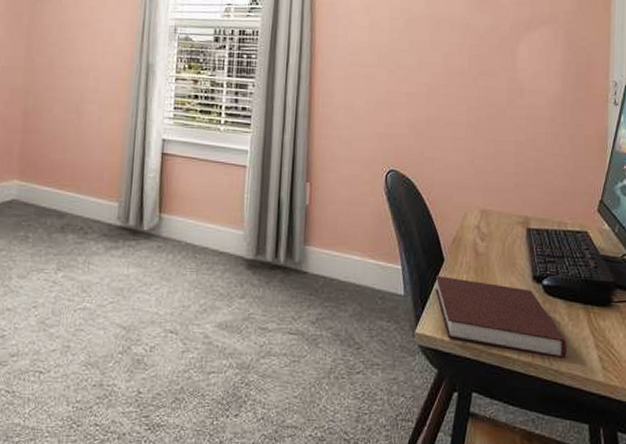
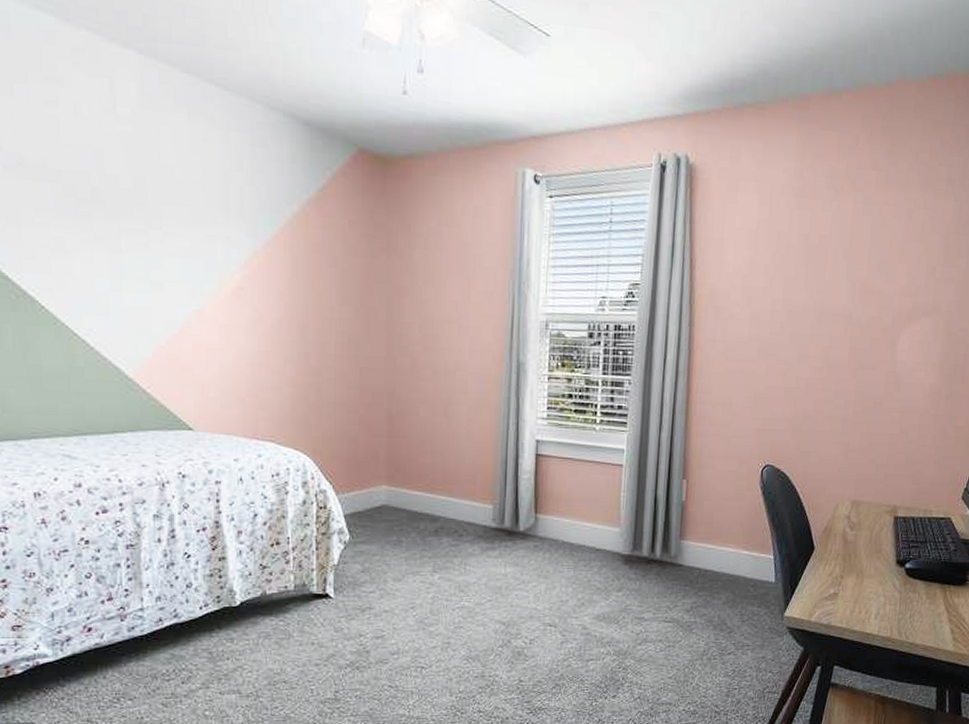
notebook: present [435,275,567,359] -> none [804,563,923,633]

